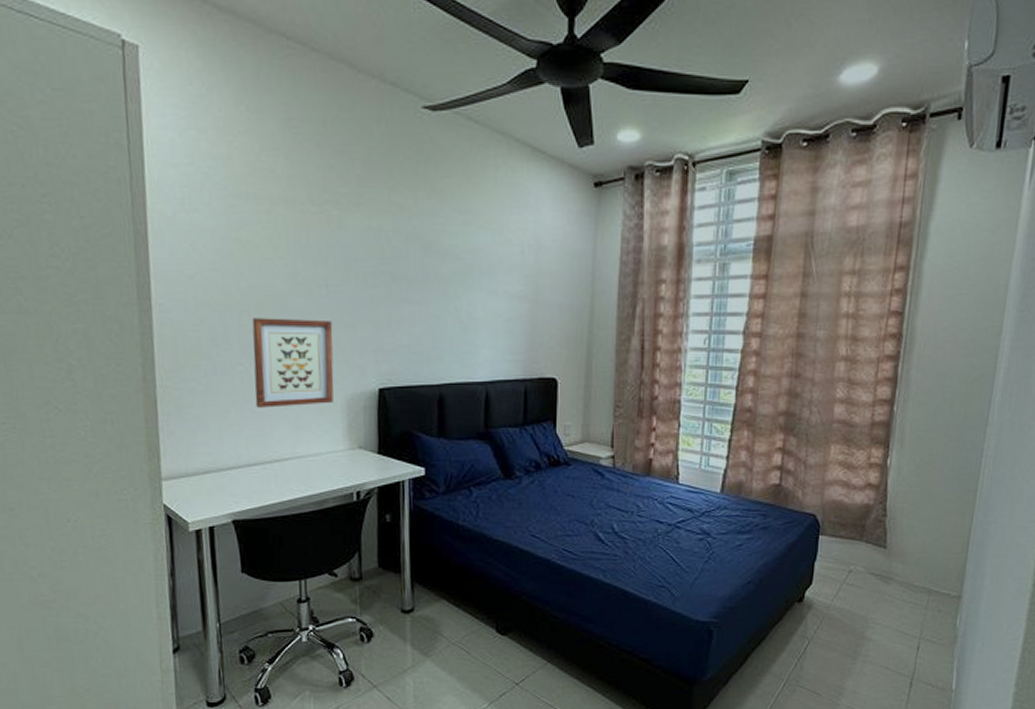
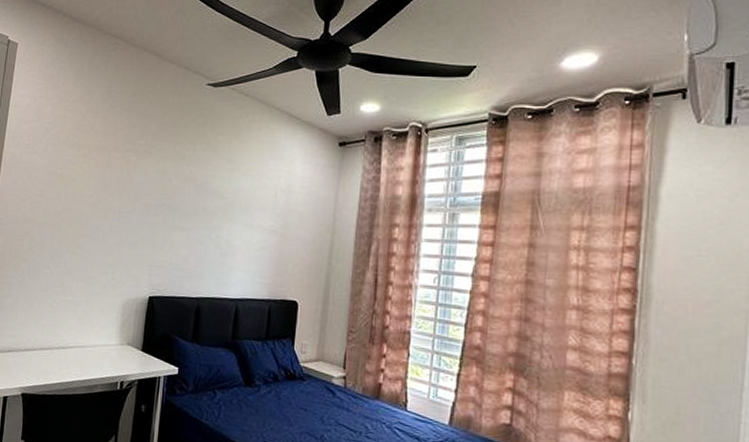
wall art: present [252,318,334,408] -> none [54,233,120,305]

